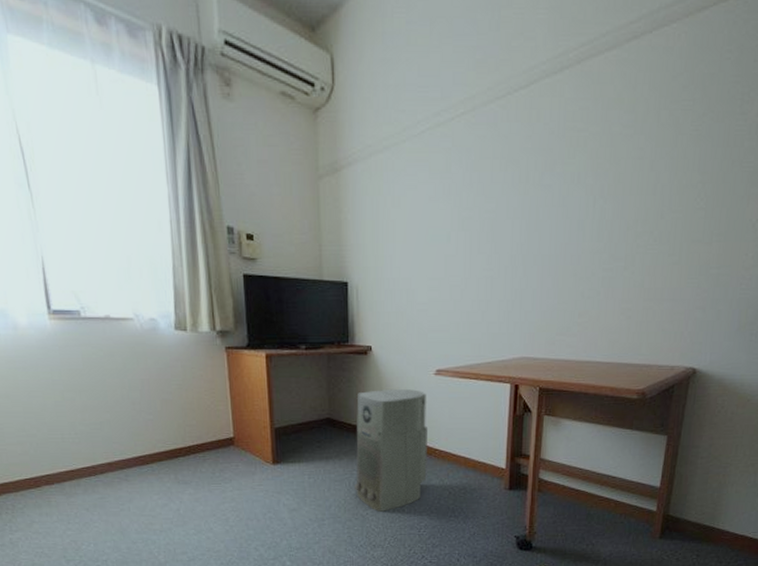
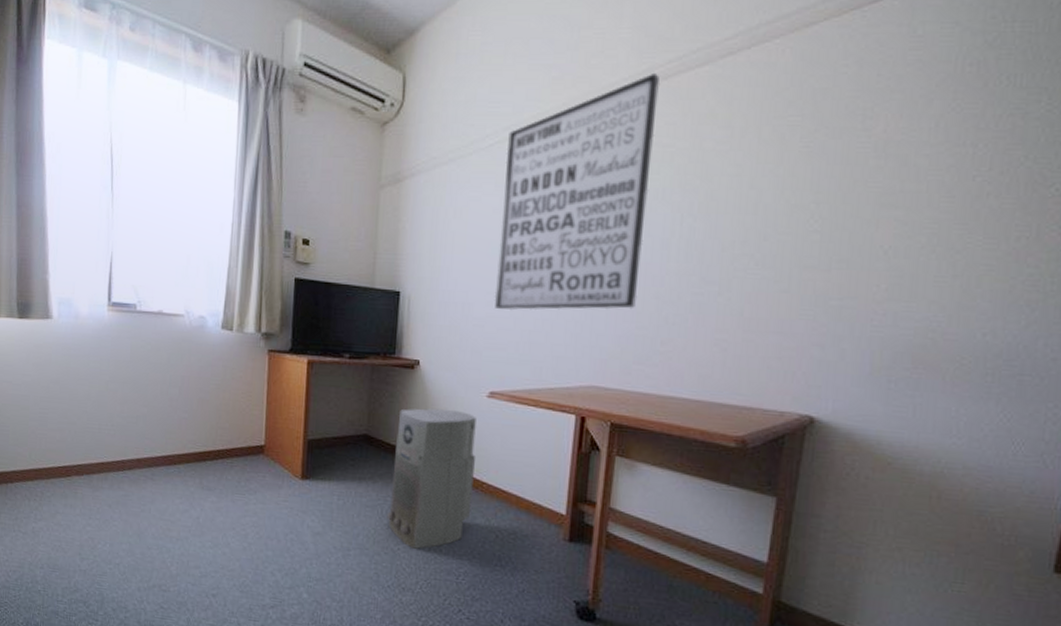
wall art: none [435,56,575,294] -> present [494,72,661,311]

